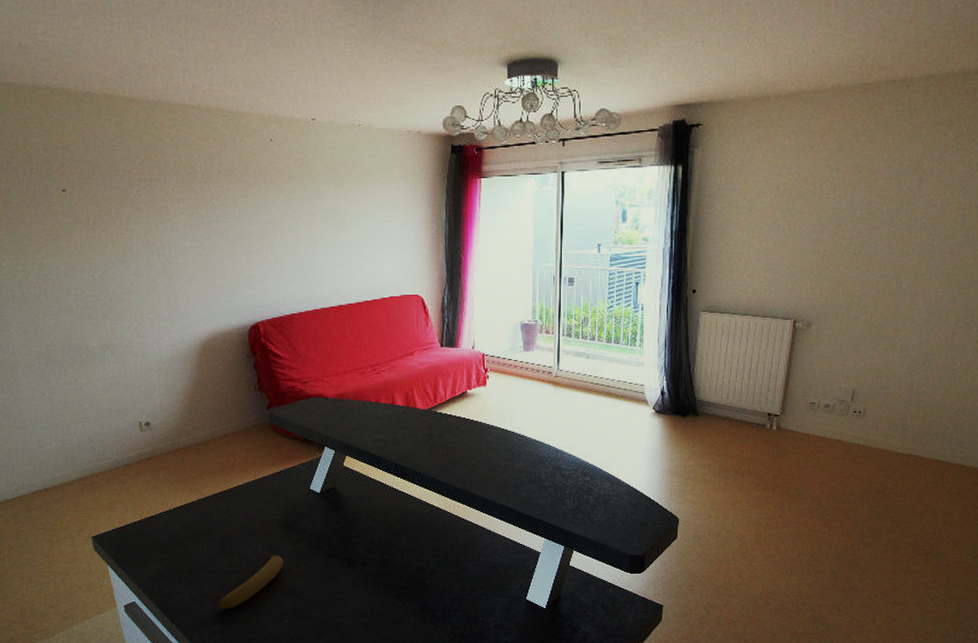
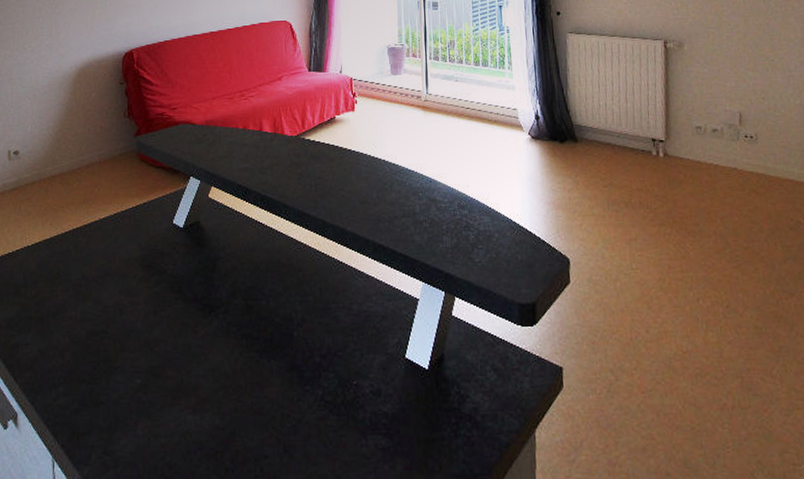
banana: present [218,554,284,610] -> none [67,298,141,366]

